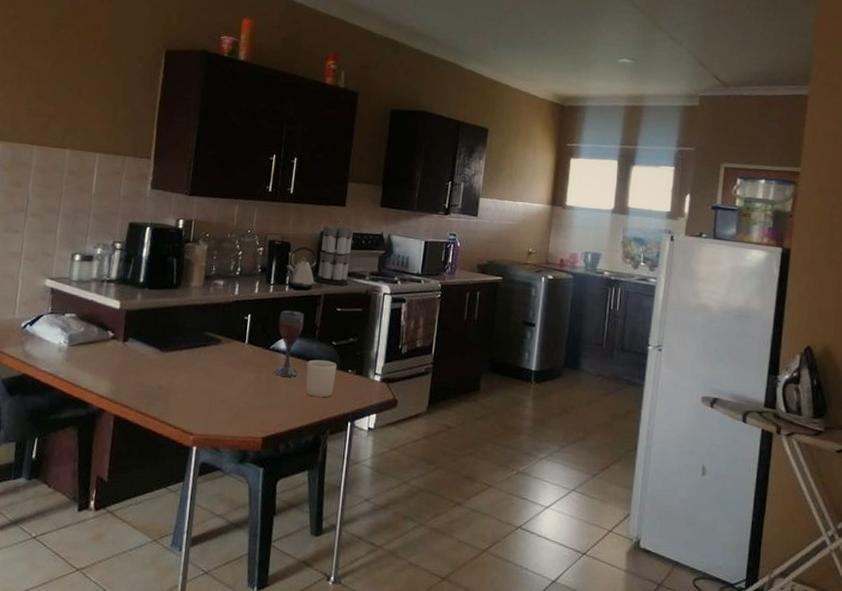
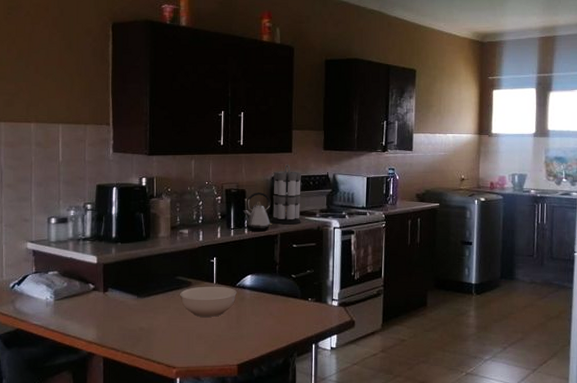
bowl: none [206,345,270,381] -> present [179,286,237,317]
cup: present [274,310,305,377] -> none [241,250,264,309]
mug: present [304,359,337,398] -> none [271,292,298,325]

